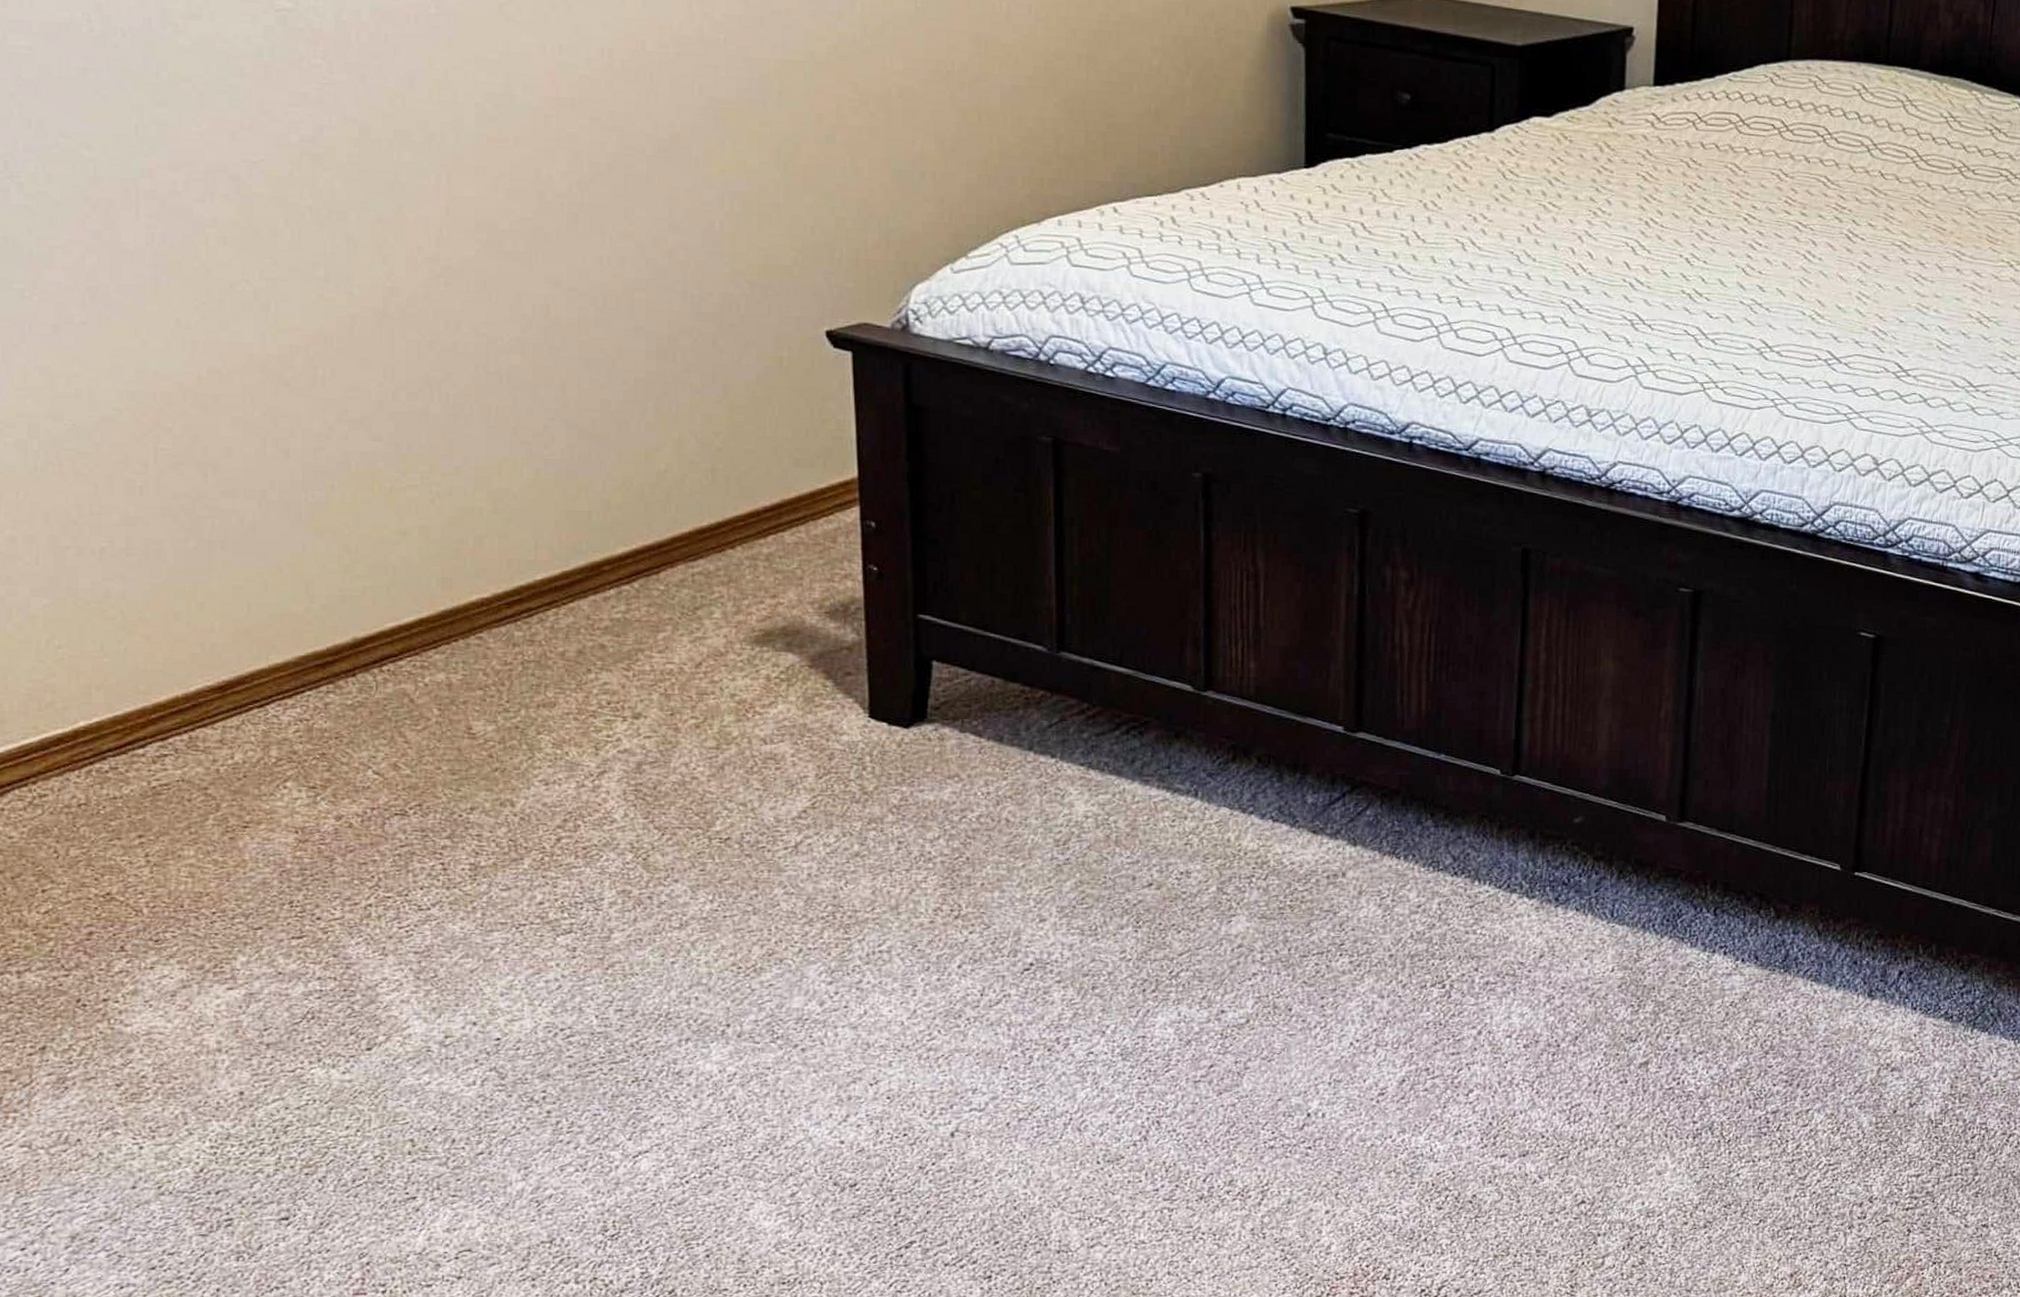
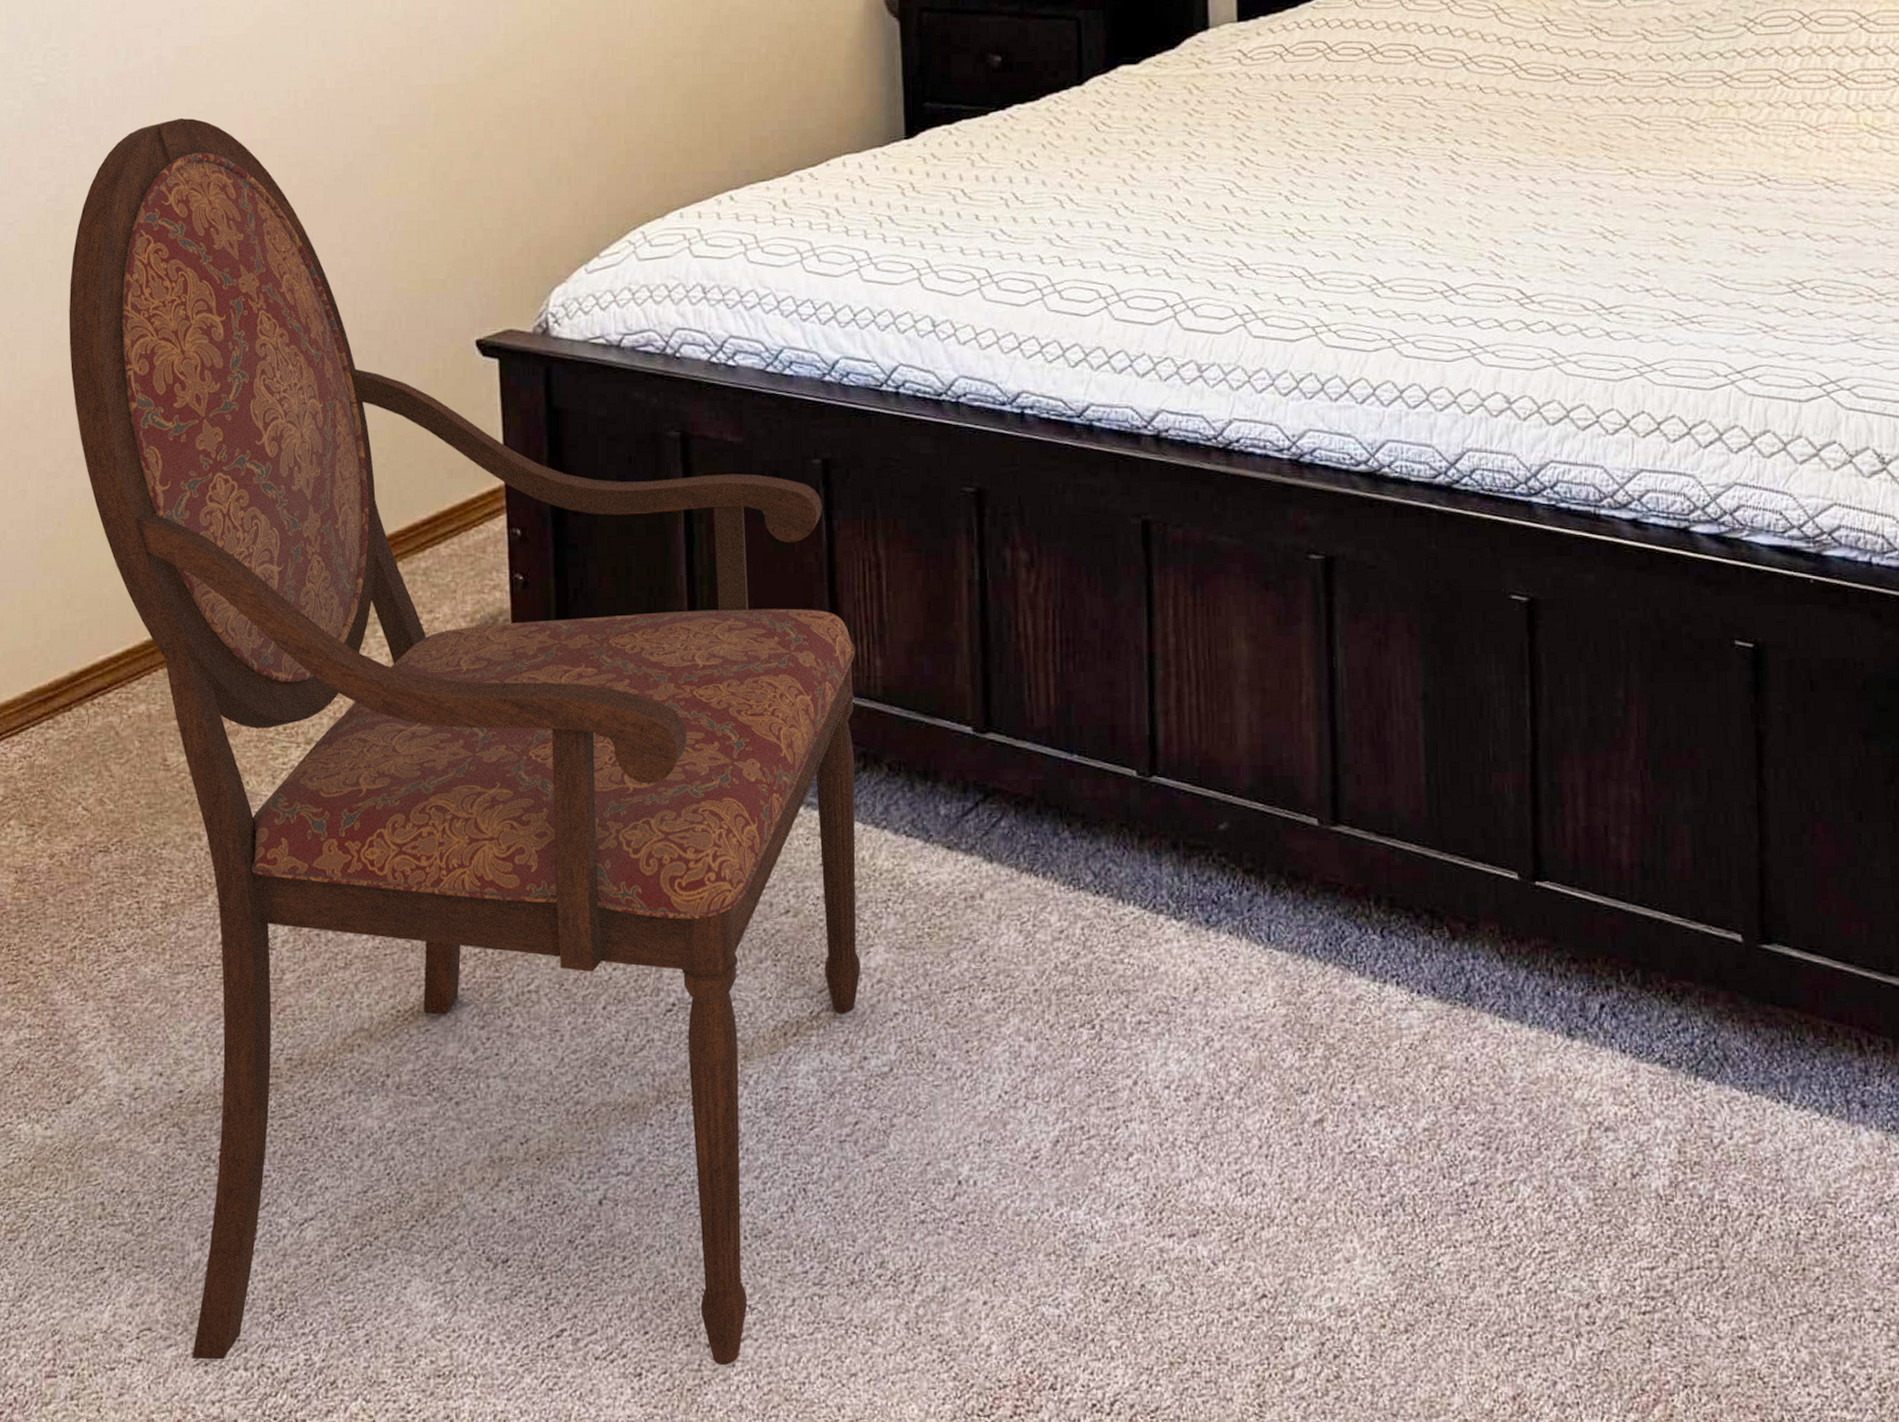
armchair: none [334,65,1229,1276] -> present [68,117,861,1366]

